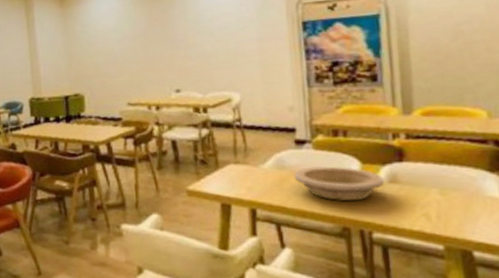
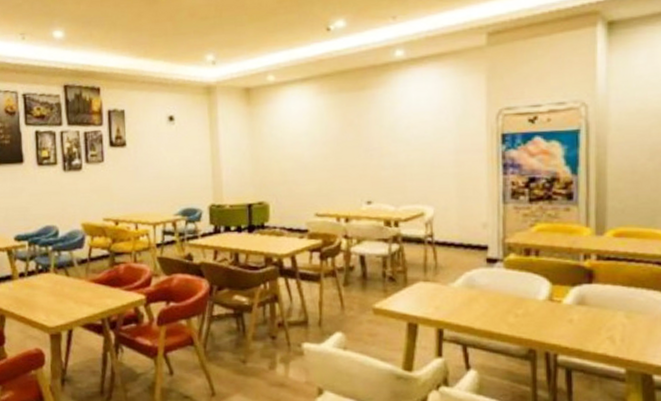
bowl: present [294,166,384,201] -> none [483,286,572,323]

